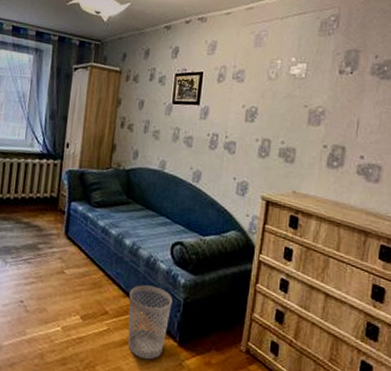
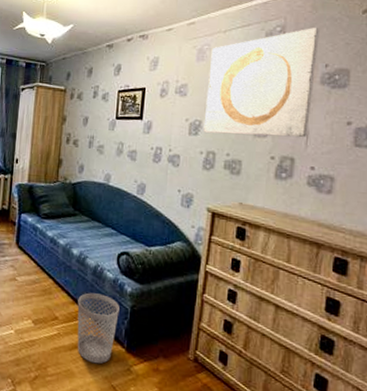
wall art: none [259,18,370,127] -> present [203,27,319,138]

